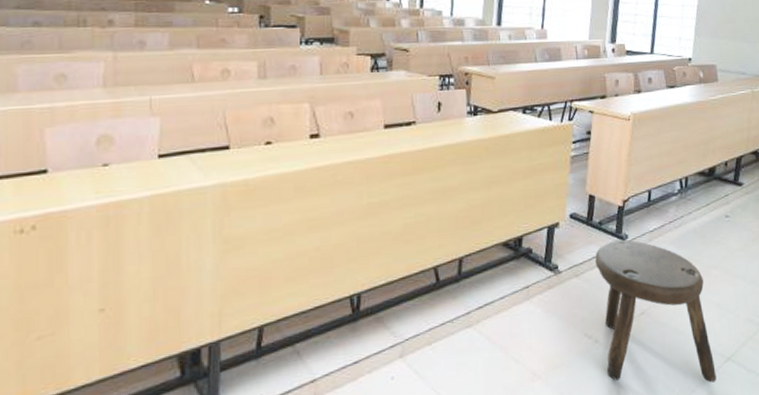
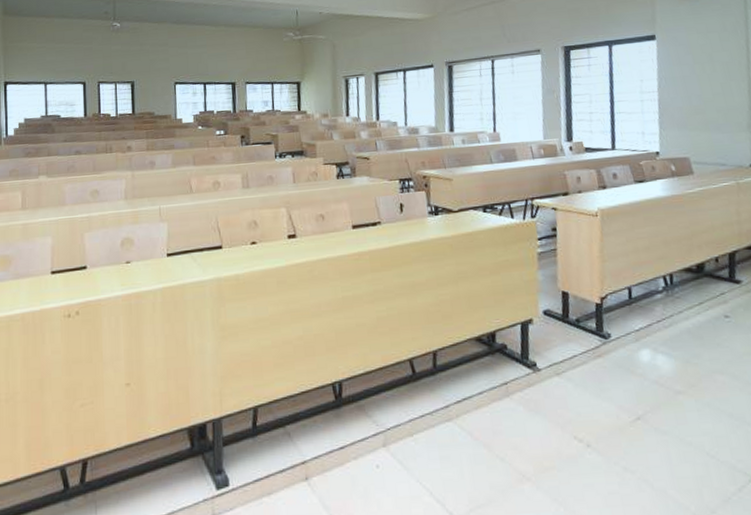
stool: present [595,239,716,383] -> none [575,338,741,504]

